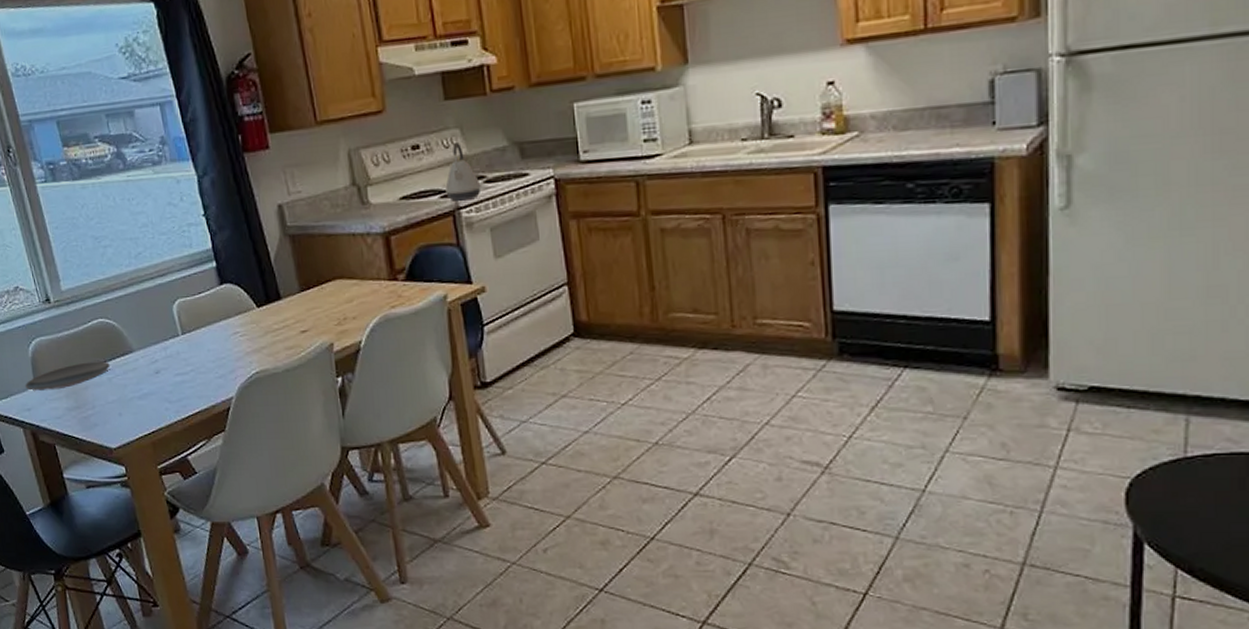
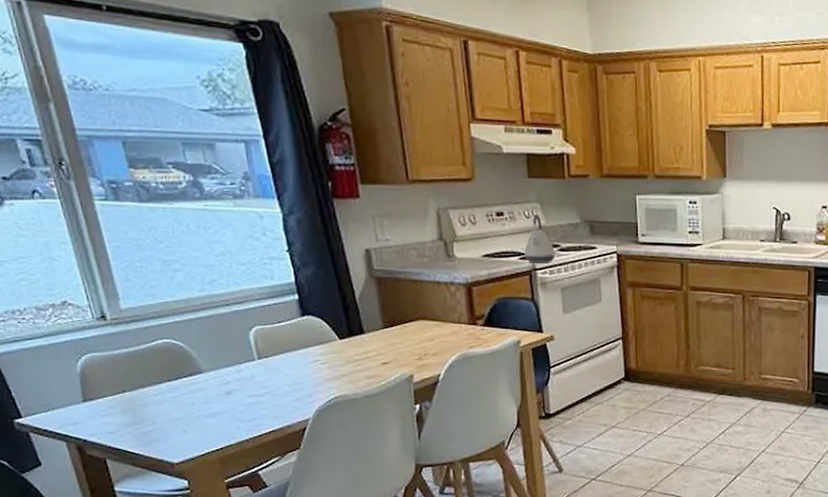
plate: present [25,361,110,391] -> none [71,380,175,405]

